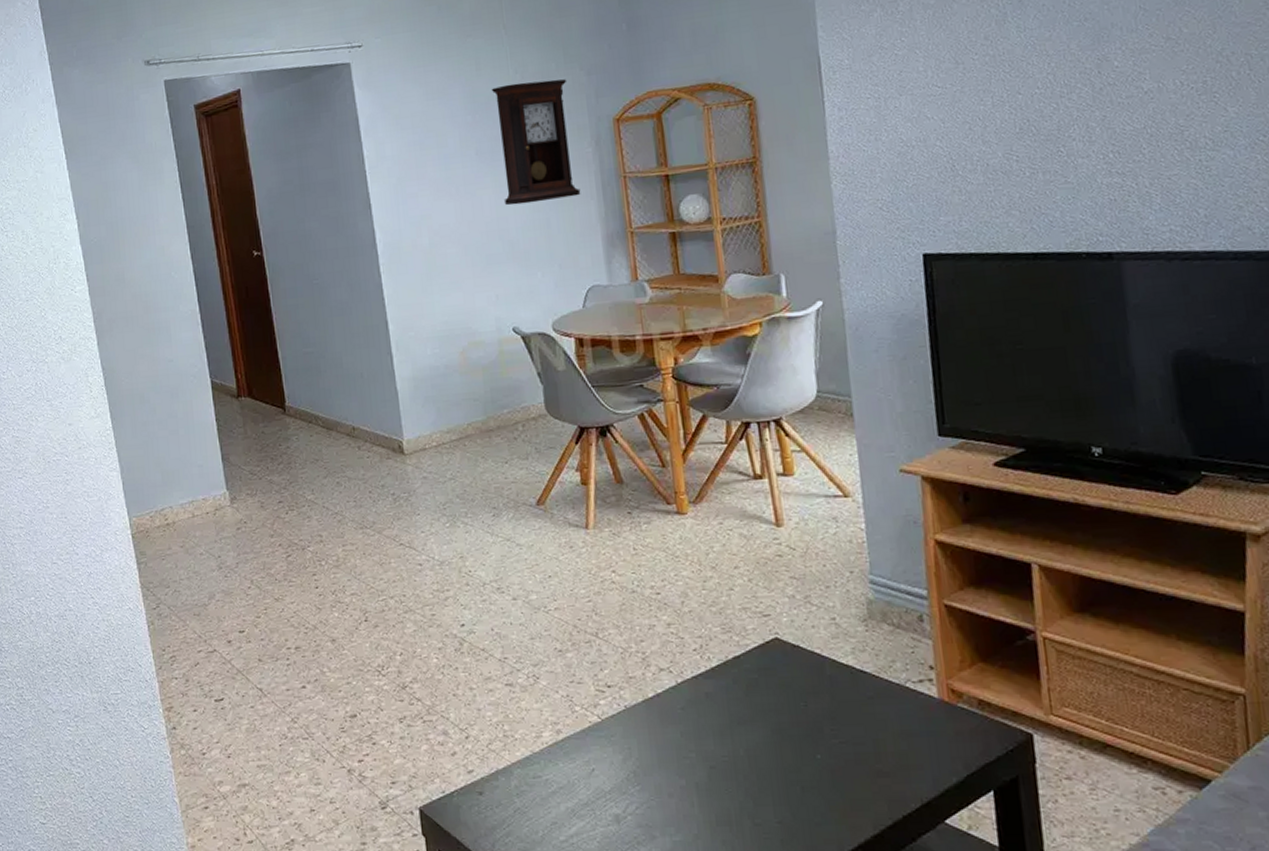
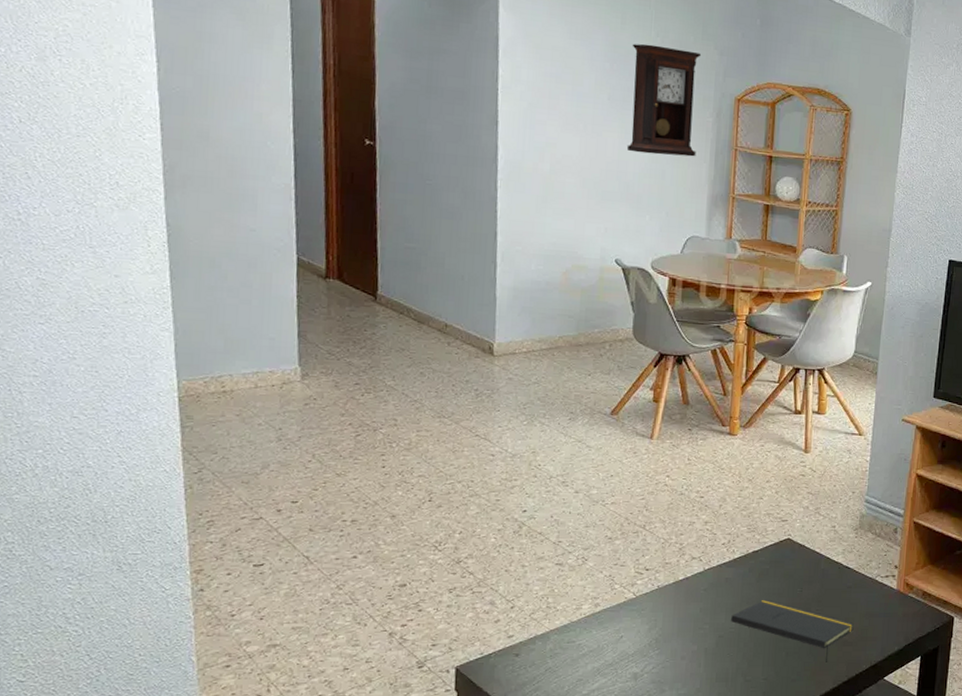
notepad: none [721,717,888,800] -> present [731,599,854,662]

